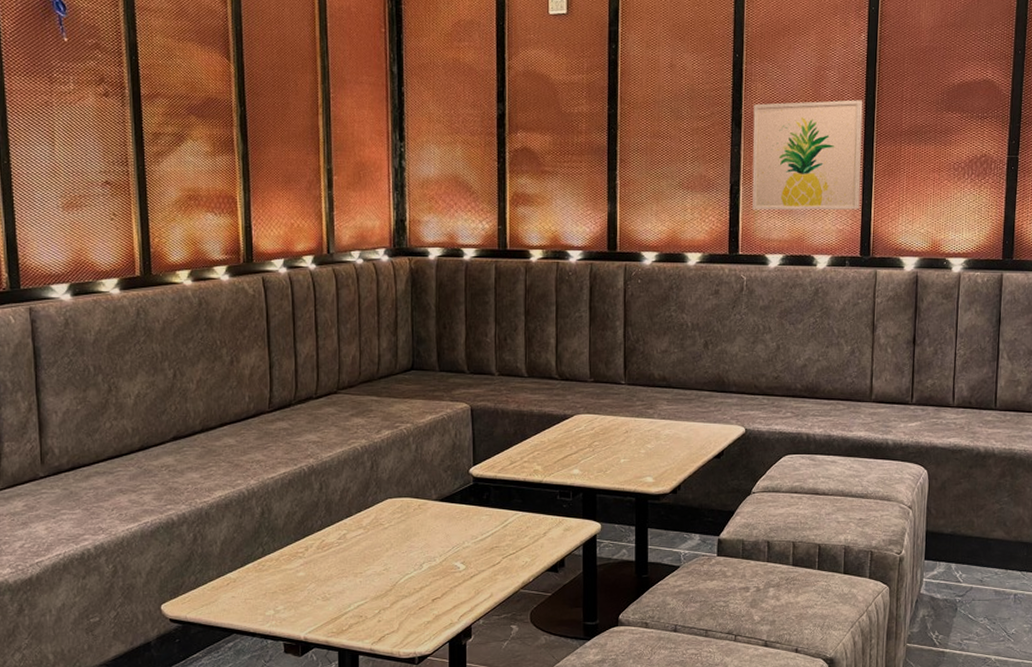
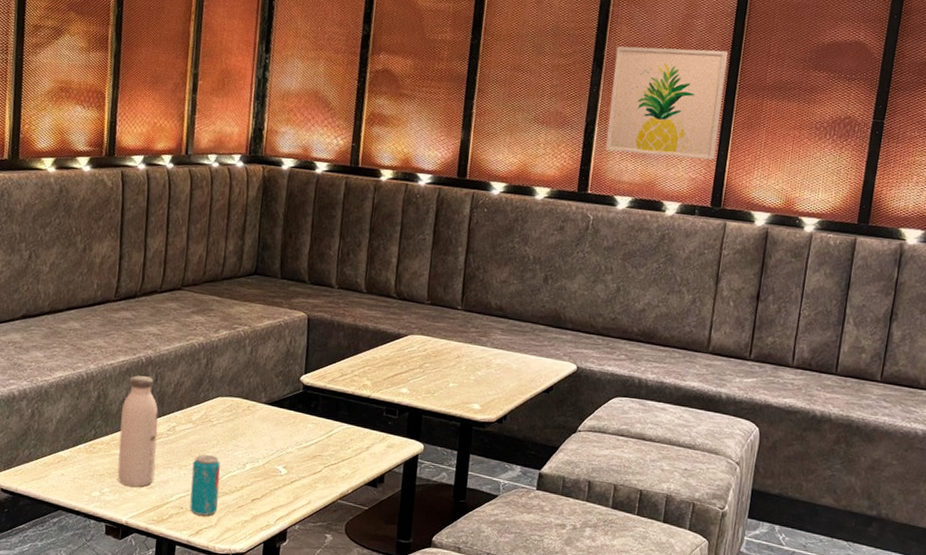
water bottle: none [289,486,329,600] -> present [117,375,159,487]
beverage can: none [368,560,398,622] -> present [189,455,220,516]

